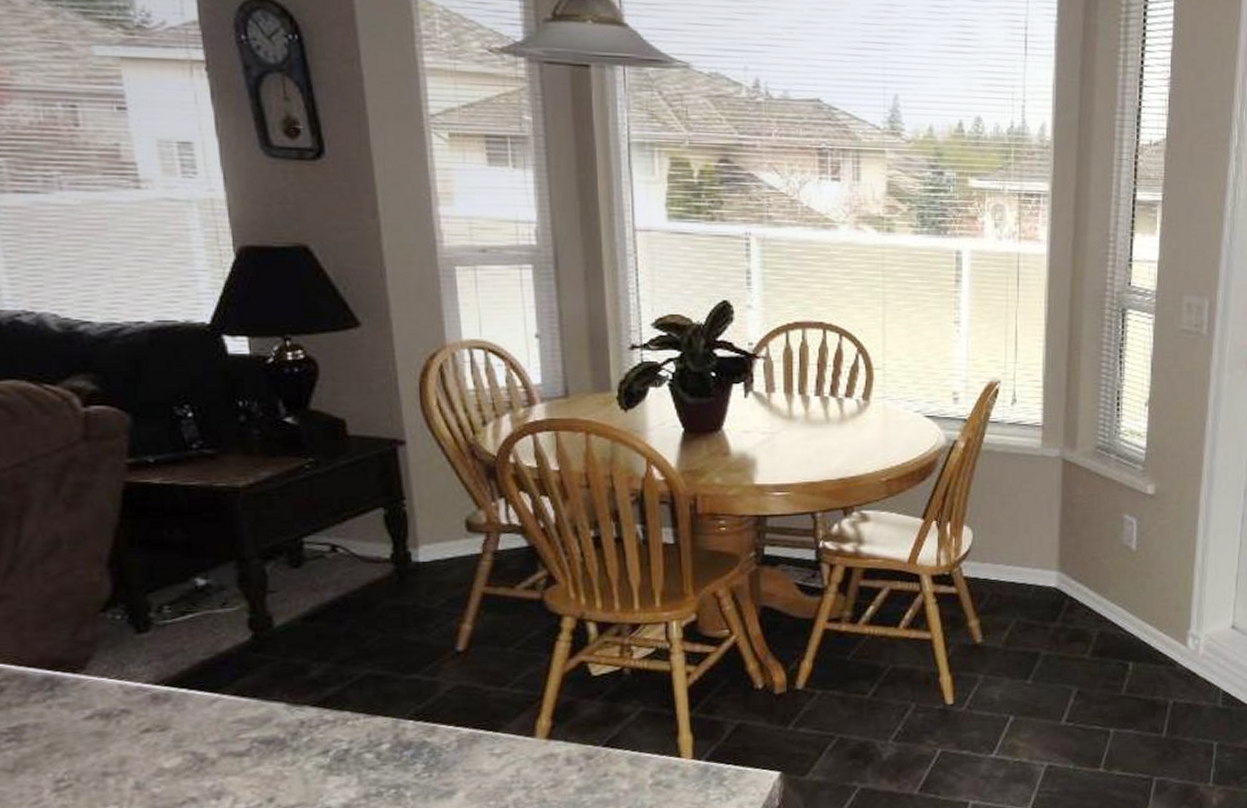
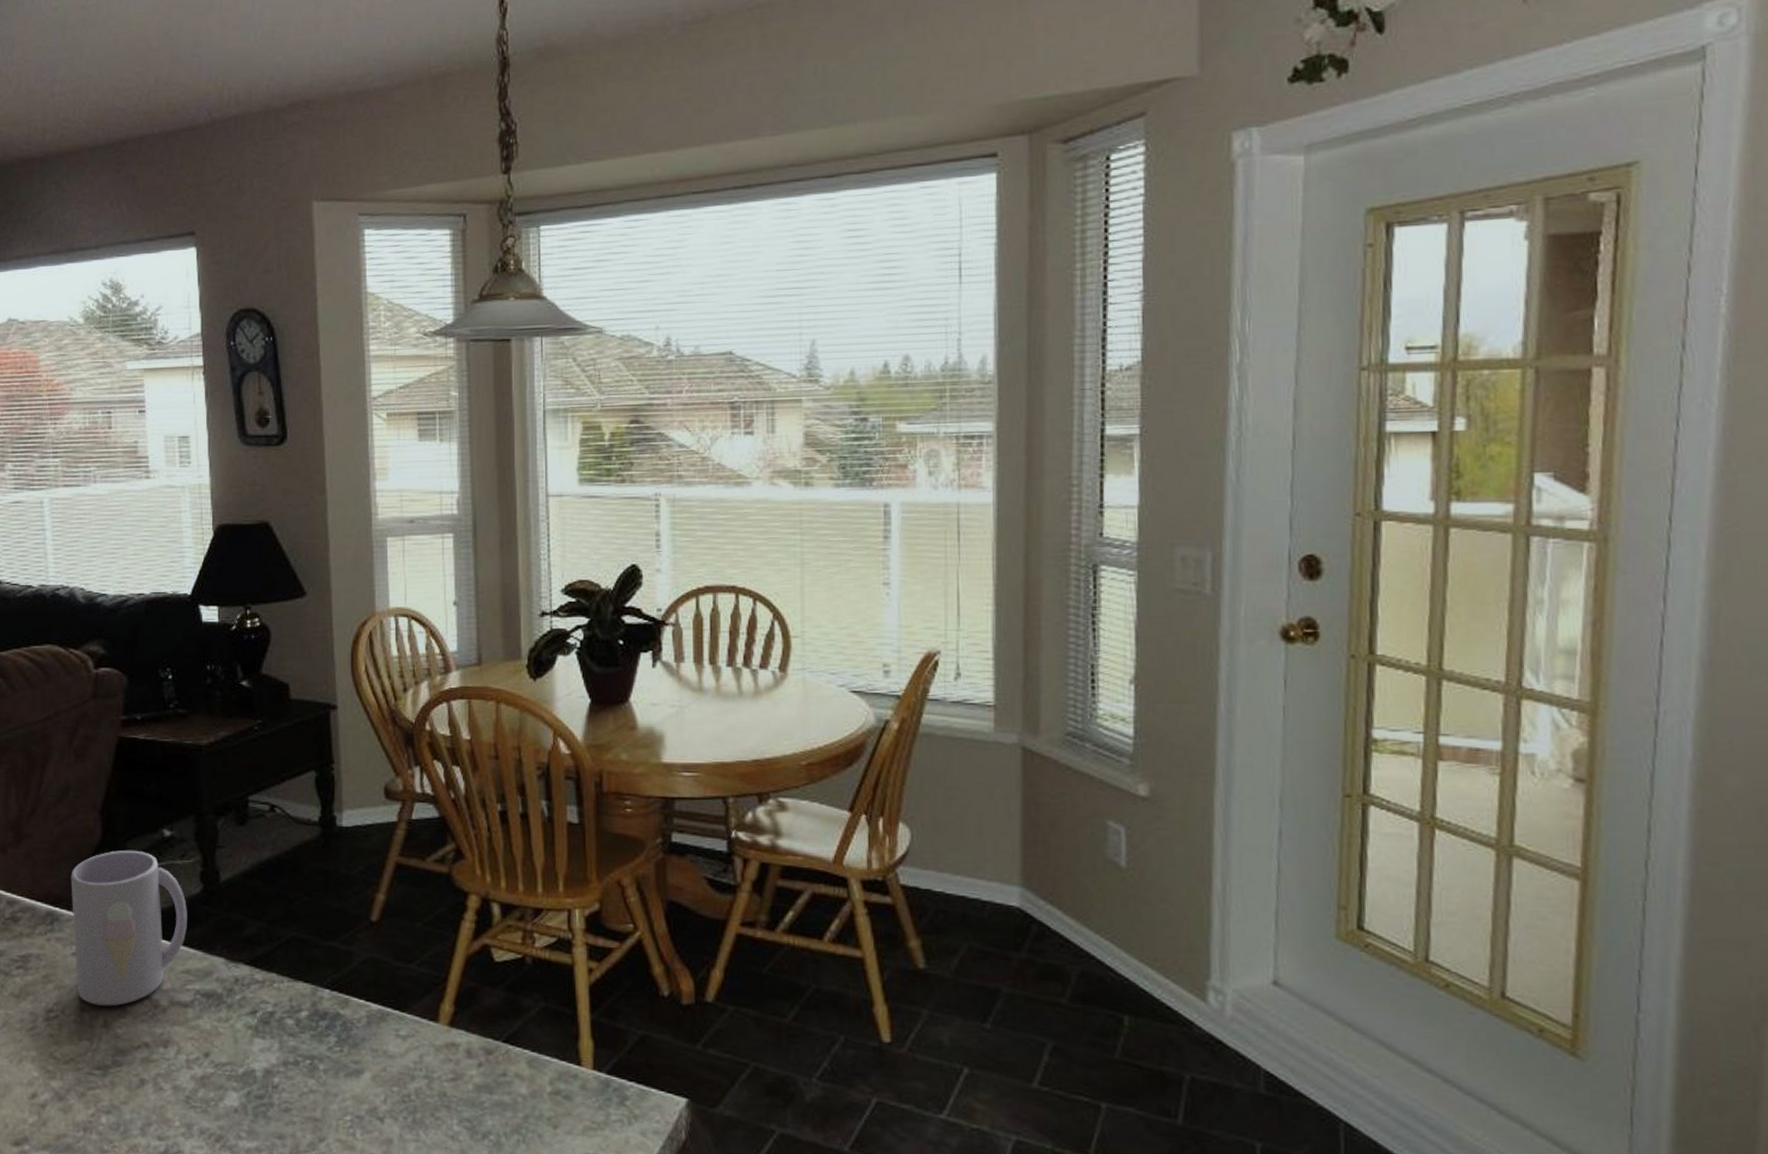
mug: none [73,602,236,768] -> present [70,850,187,1006]

